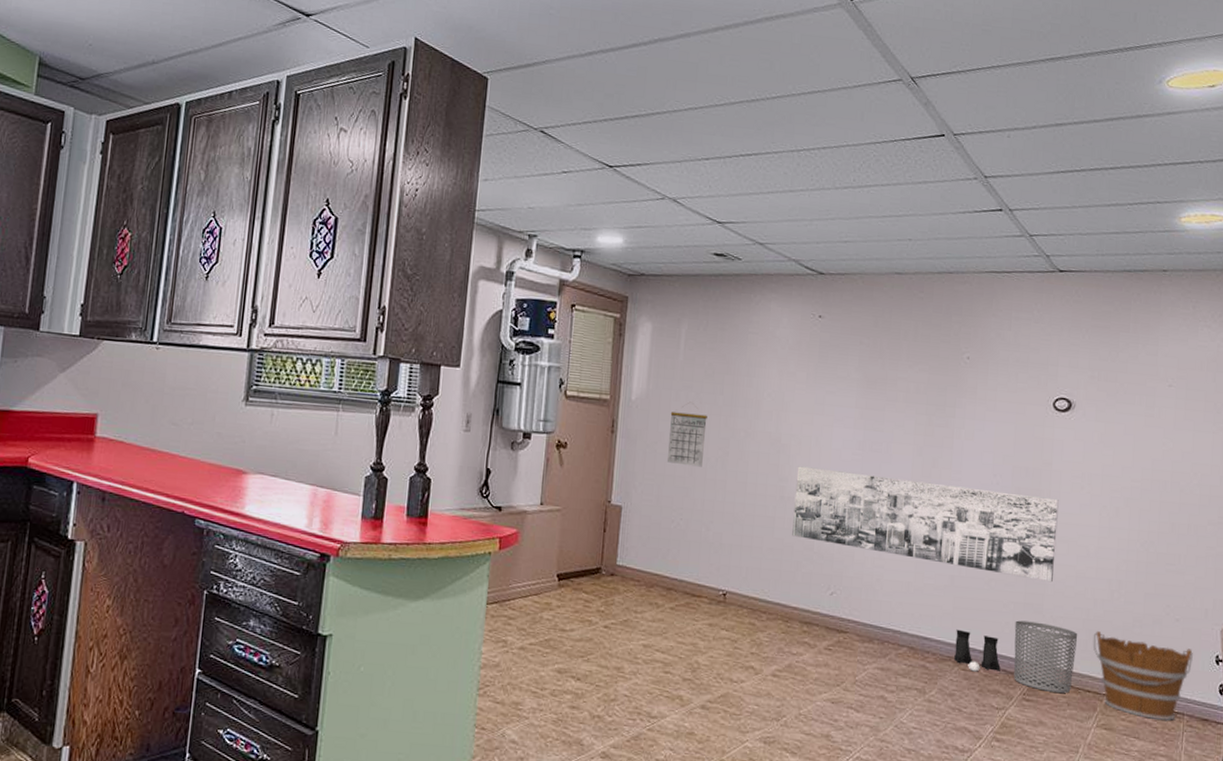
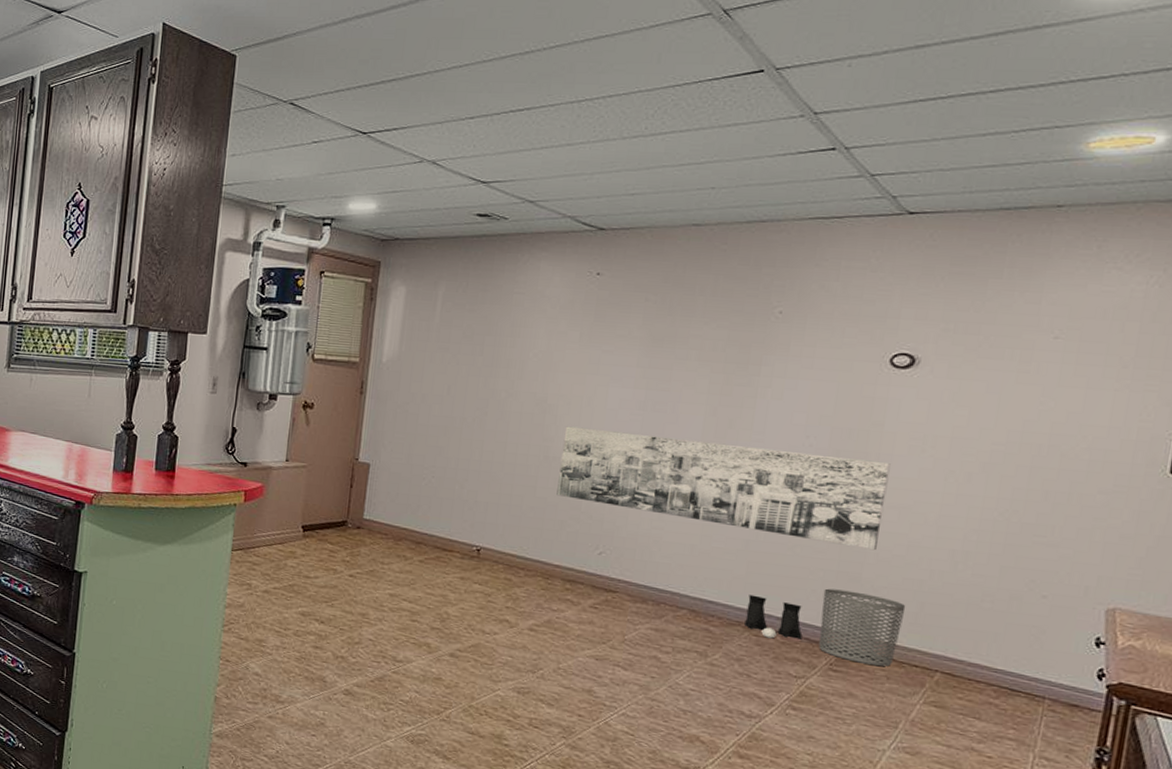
calendar: present [666,401,707,467] -> none [418,363,465,427]
bucket: present [1093,631,1193,721] -> none [925,604,1063,703]

